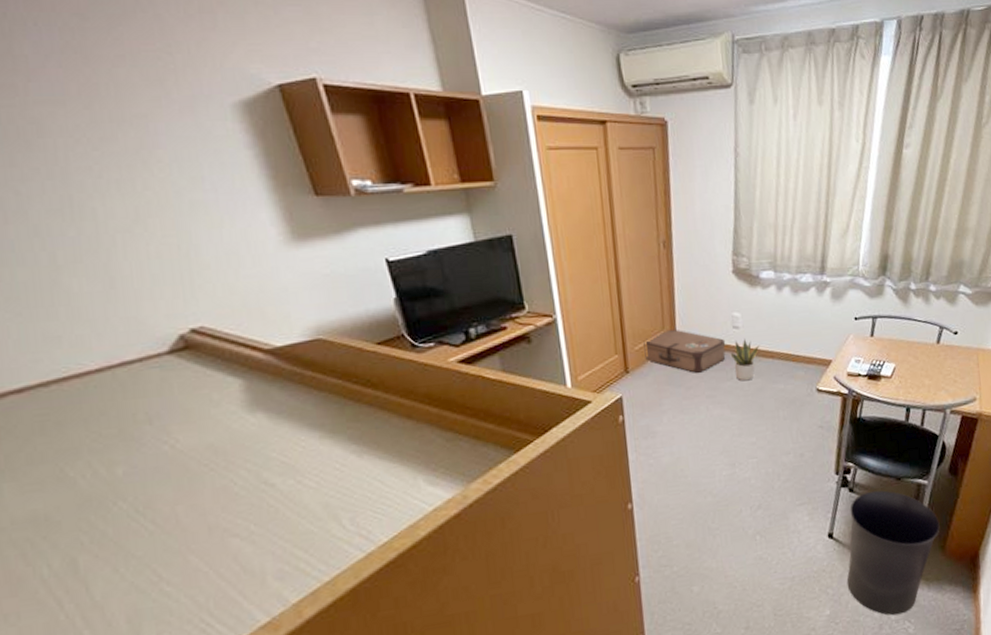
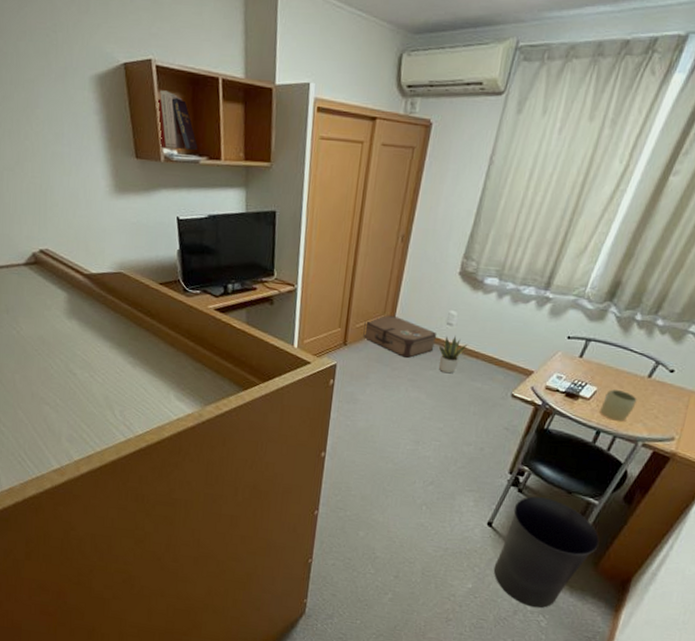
books: none [331,112,399,180] -> present [155,90,199,150]
mug: none [903,361,934,395] -> present [599,389,637,423]

